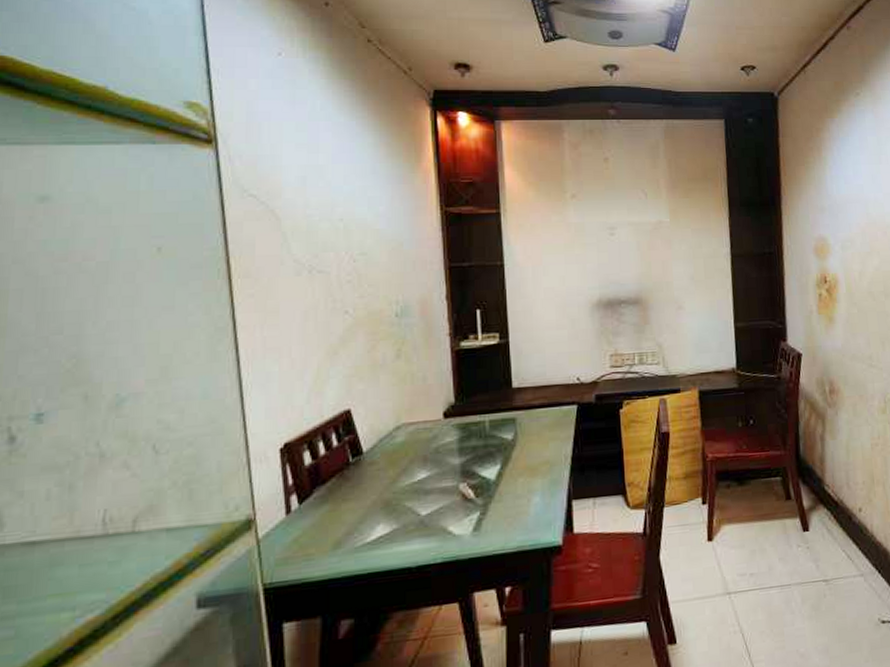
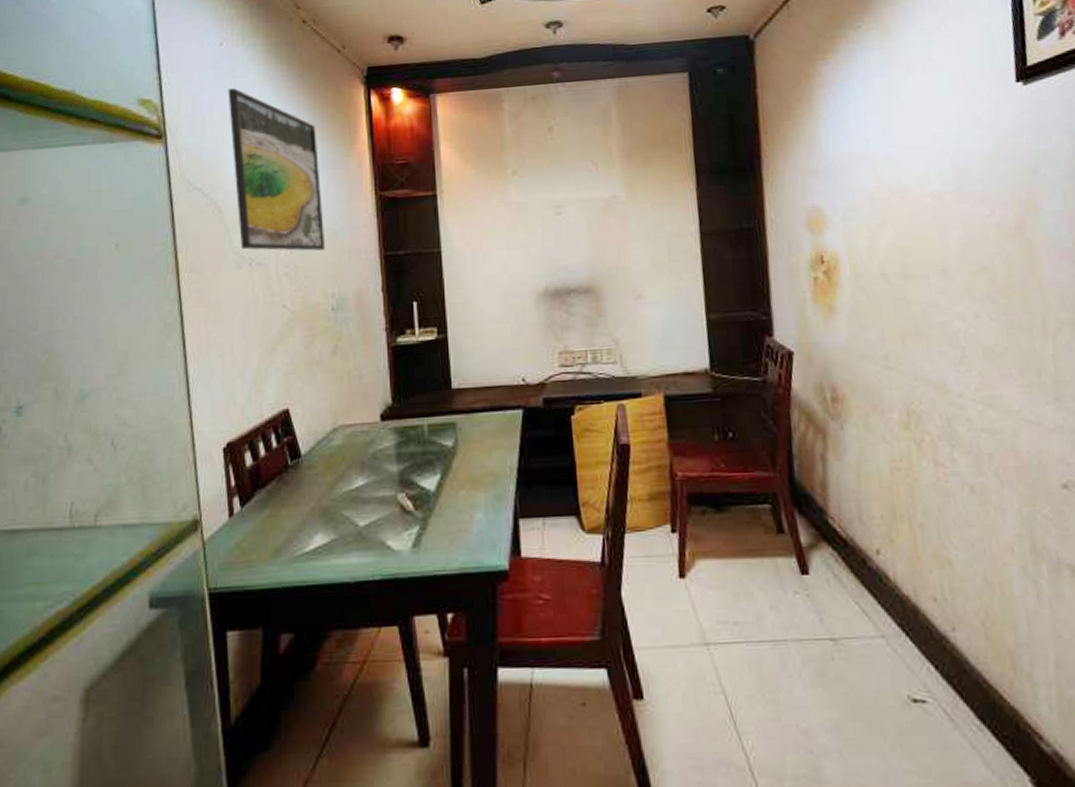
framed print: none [286,99,390,261] -> present [228,88,326,251]

